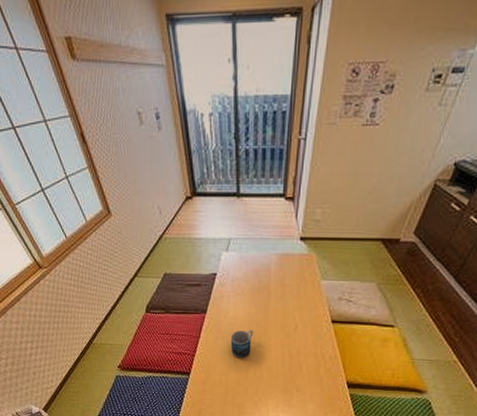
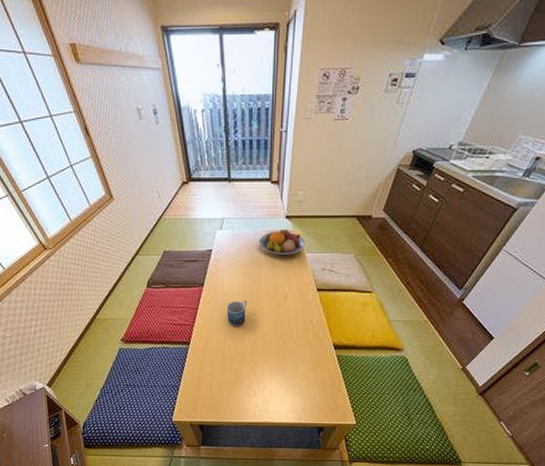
fruit bowl: none [268,251,322,281] -> present [258,228,306,255]

